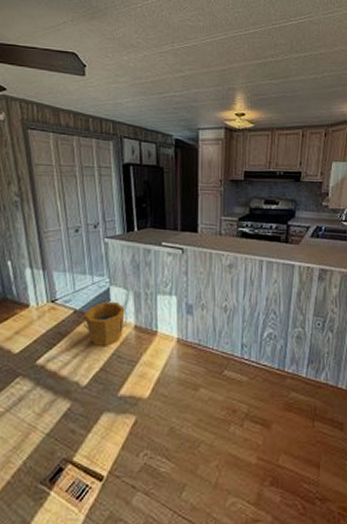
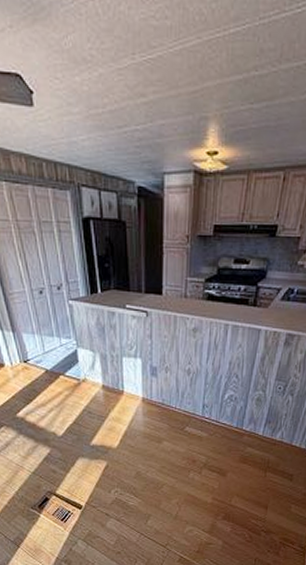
bucket: present [84,301,128,346] -> none [55,362,96,403]

